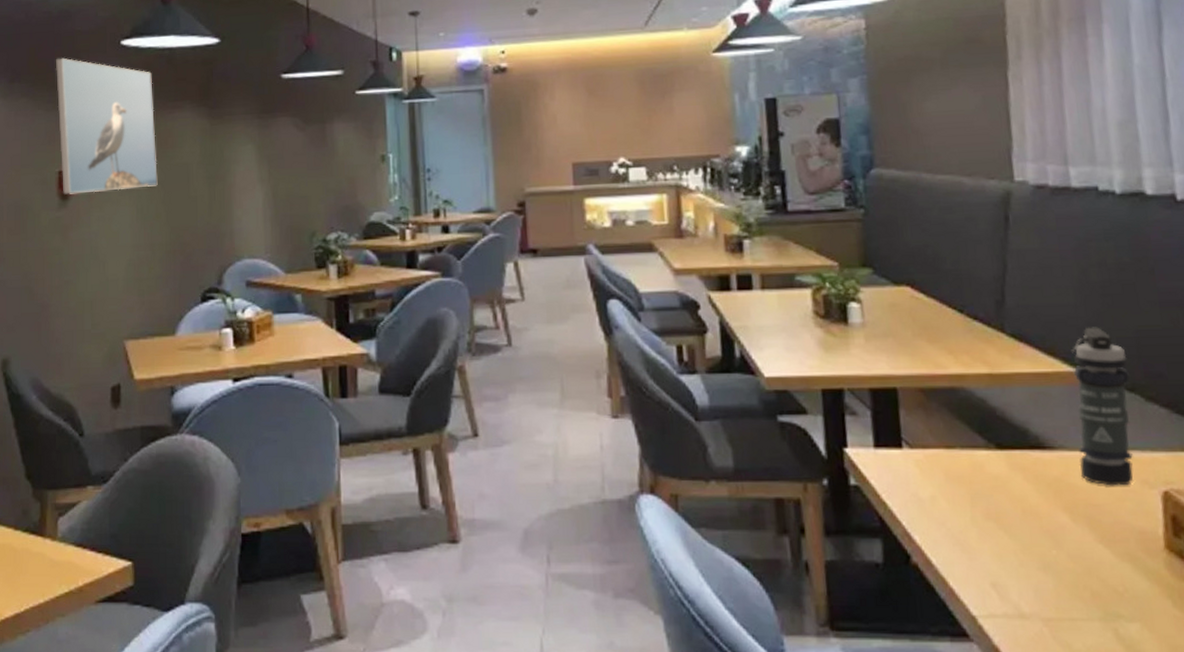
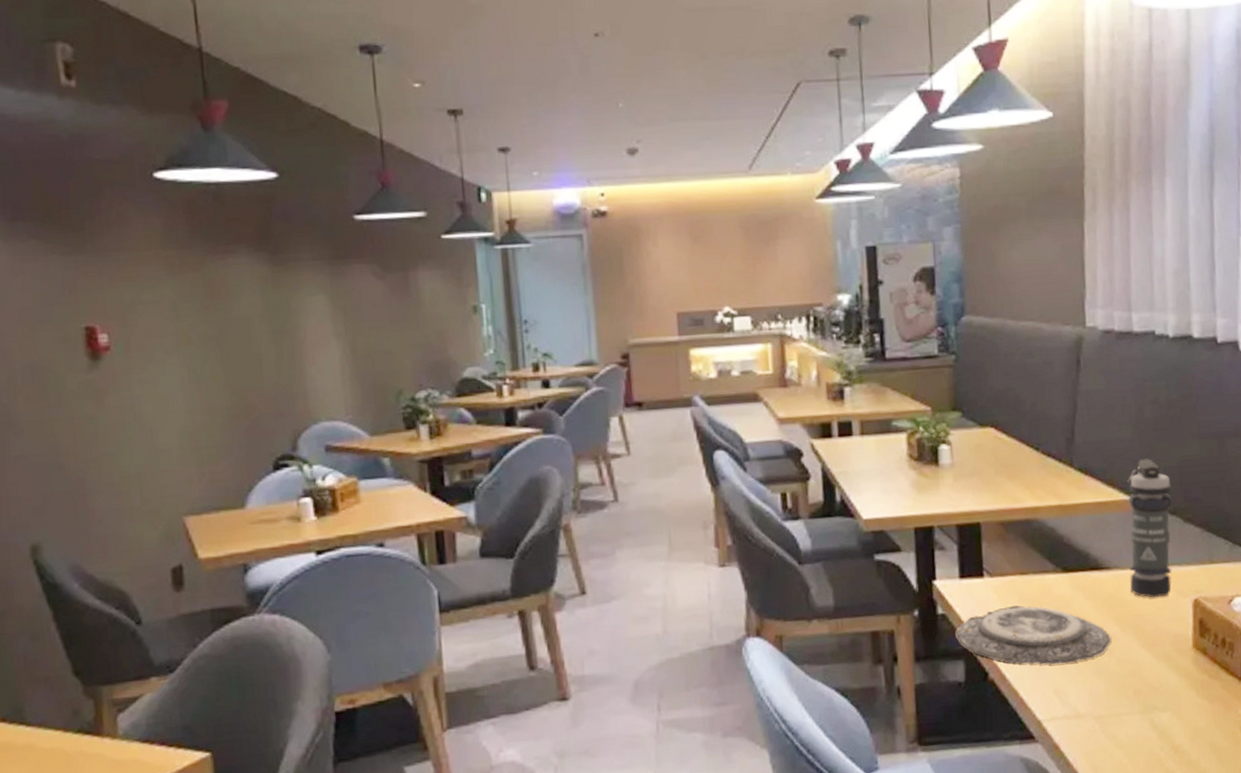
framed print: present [55,58,158,195] -> none [69,192,212,354]
plate: none [871,481,1060,553] -> present [955,605,1112,665]

